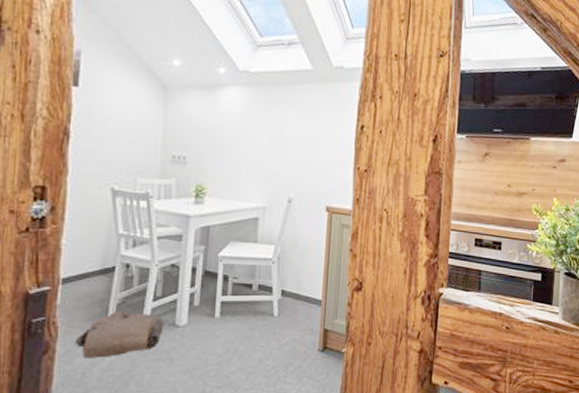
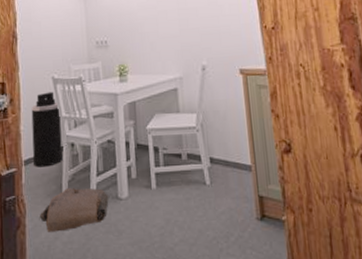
trash can: none [74,204,117,288] -> present [31,91,63,167]

